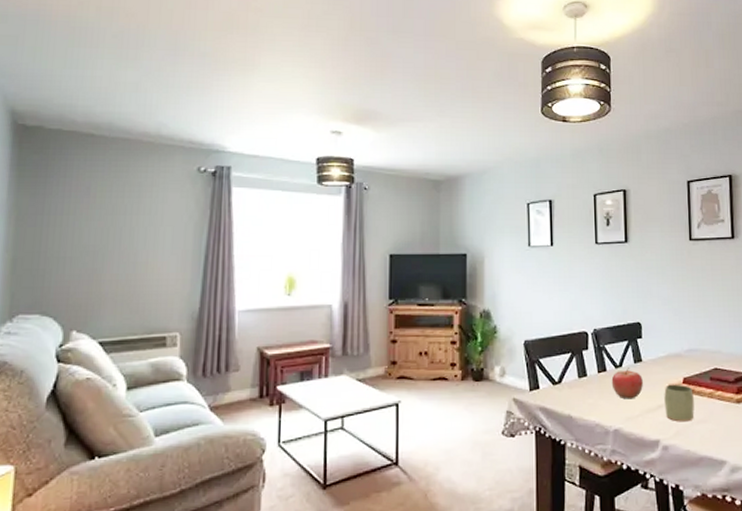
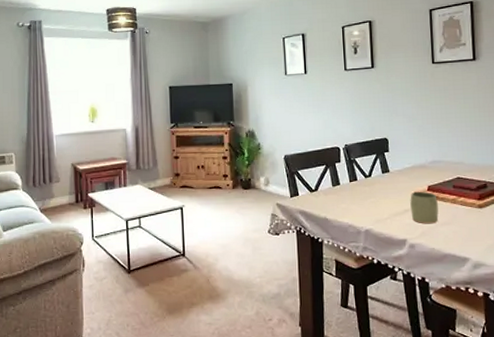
fruit: present [611,368,644,399] -> none [362,177,392,205]

